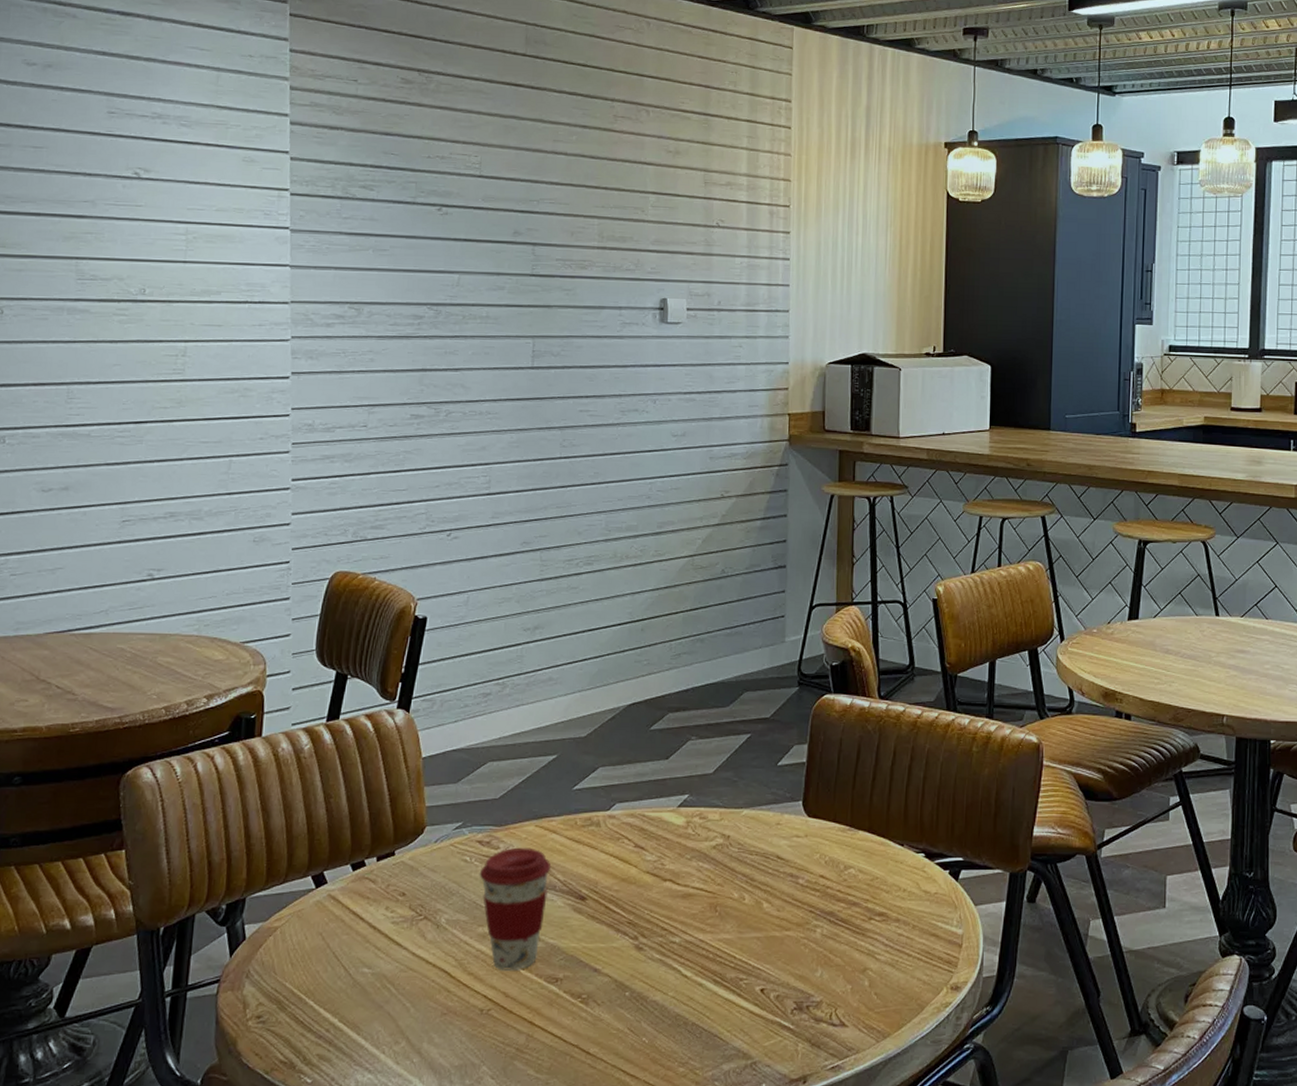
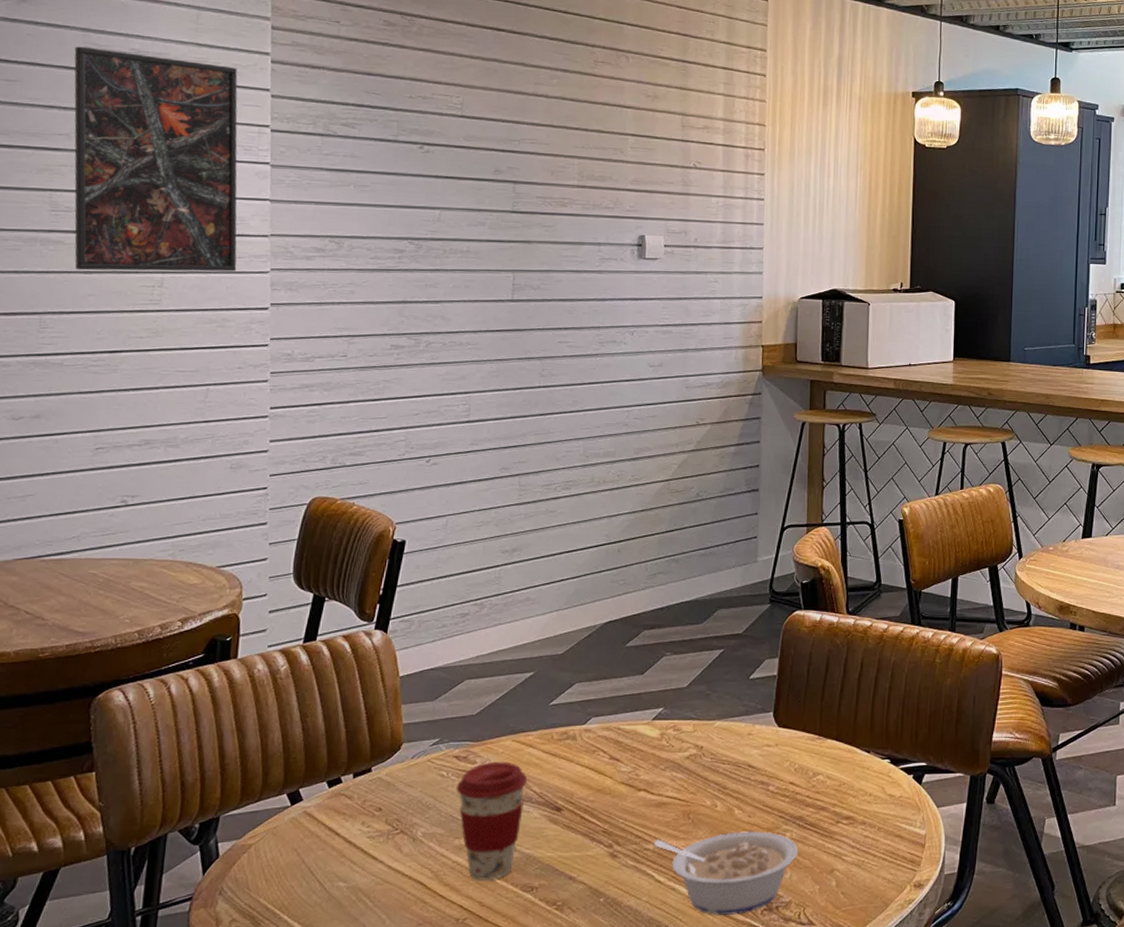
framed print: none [98,111,258,340] -> present [74,46,238,272]
legume: none [679,925,830,1015] -> present [653,830,799,916]

